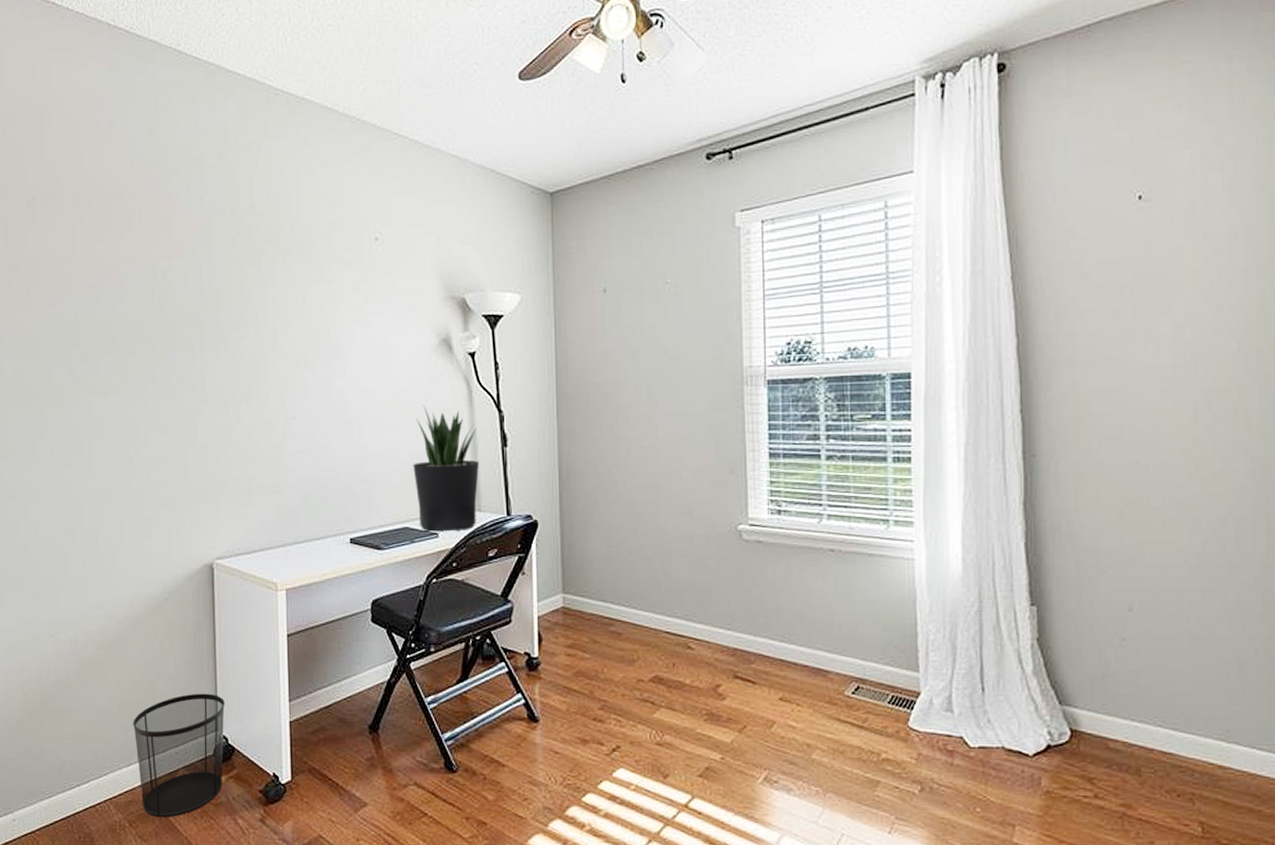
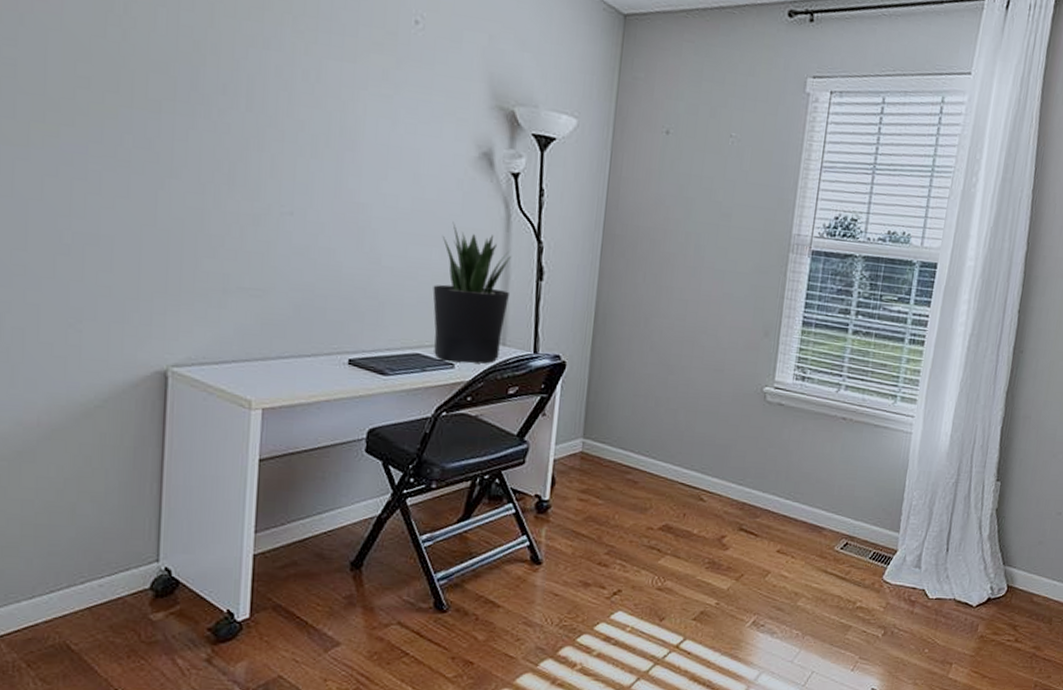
waste bin: present [133,693,225,818] -> none [40,518,170,658]

